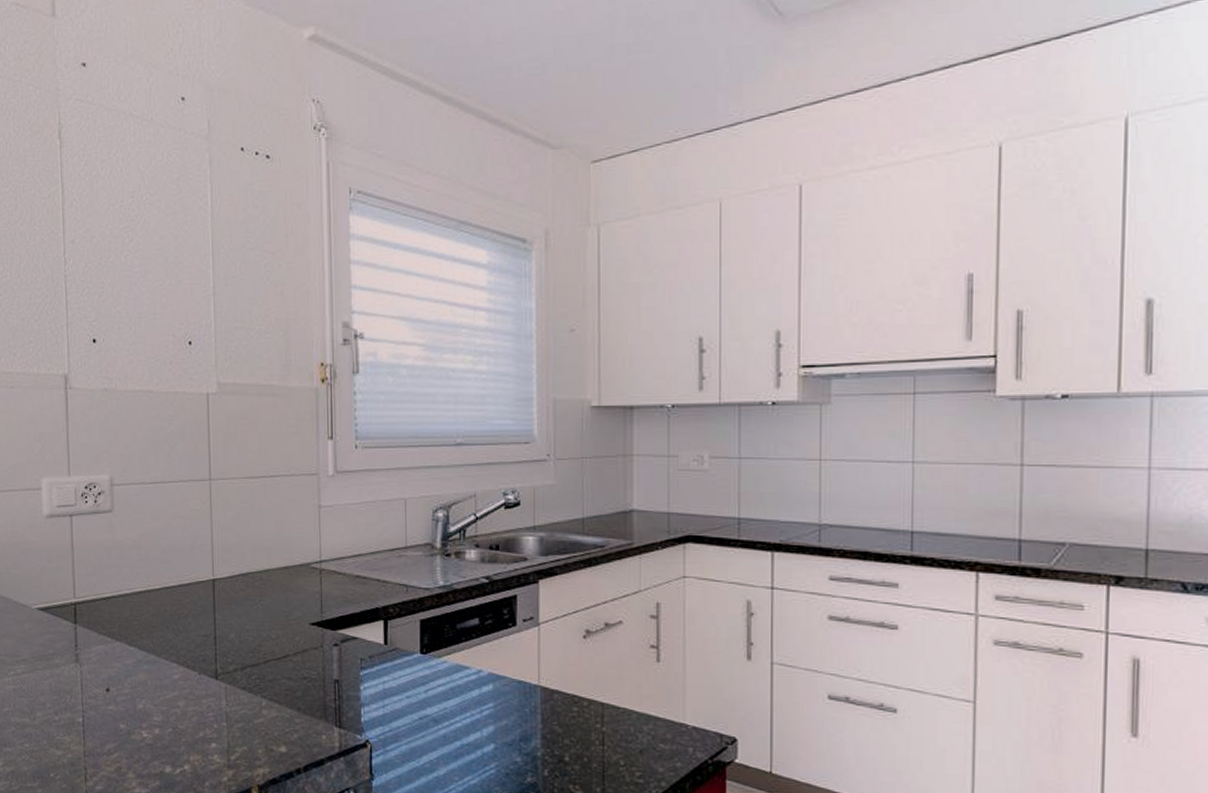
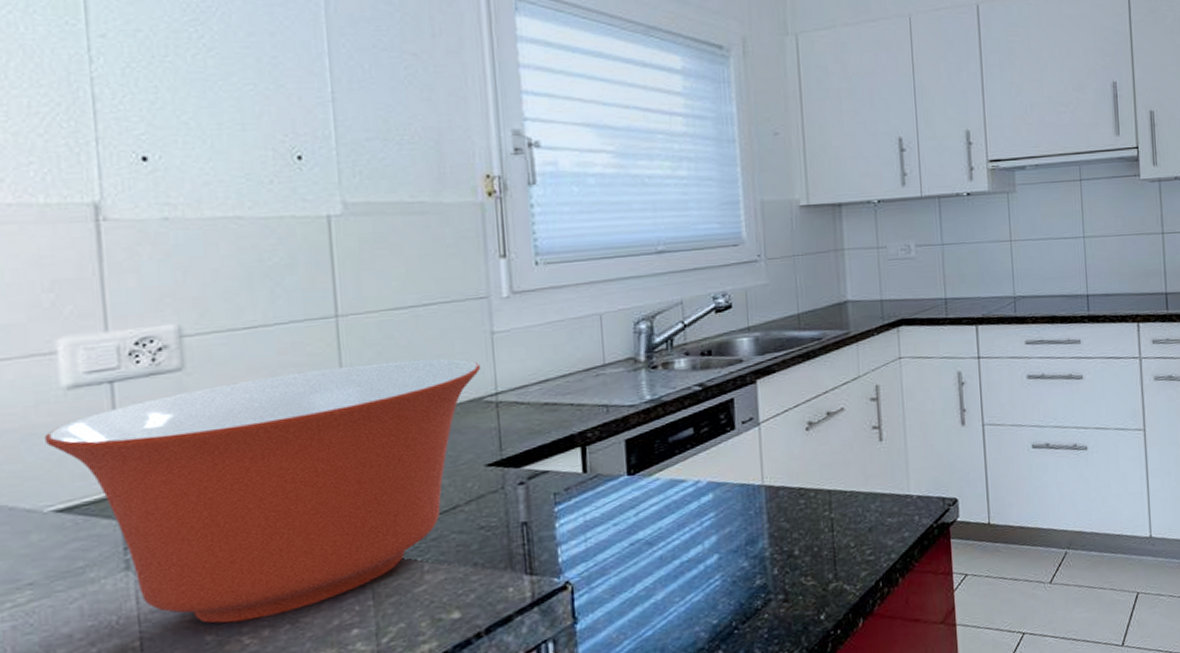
mixing bowl: none [33,522,310,719] -> present [43,358,482,624]

